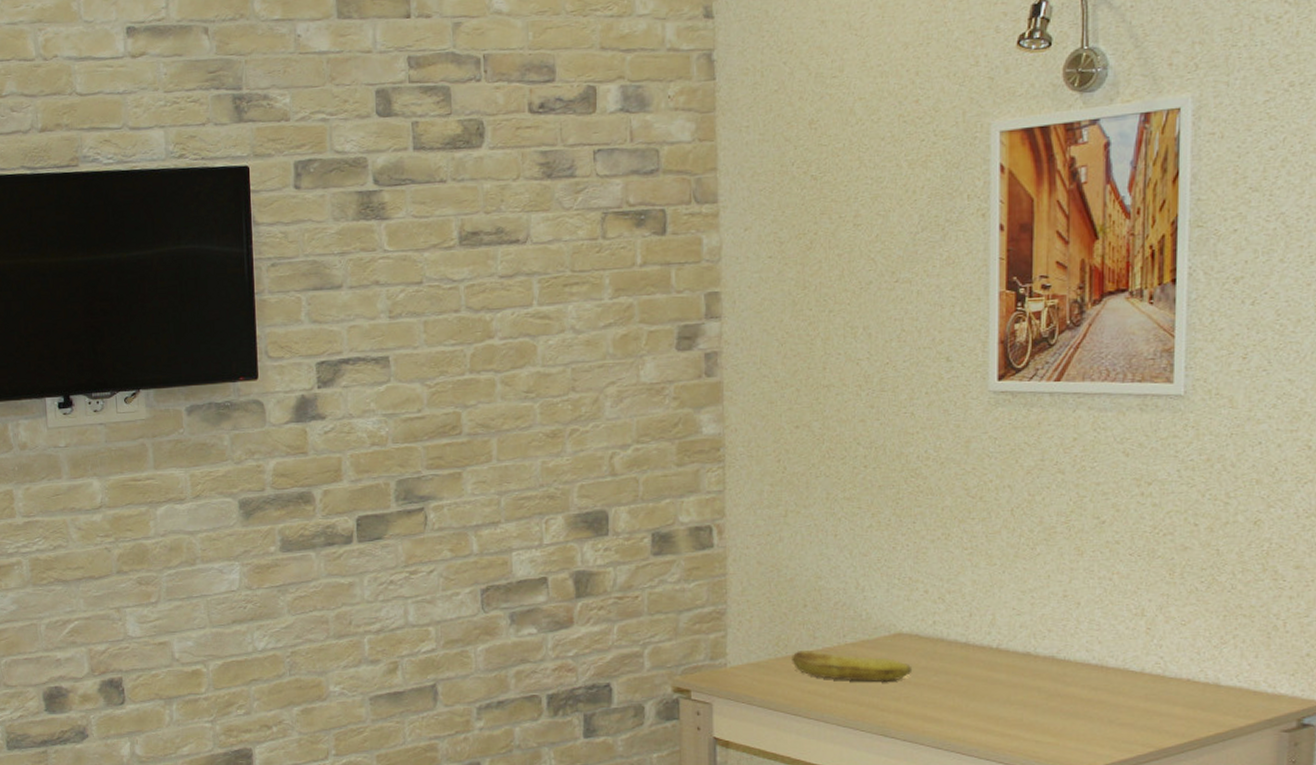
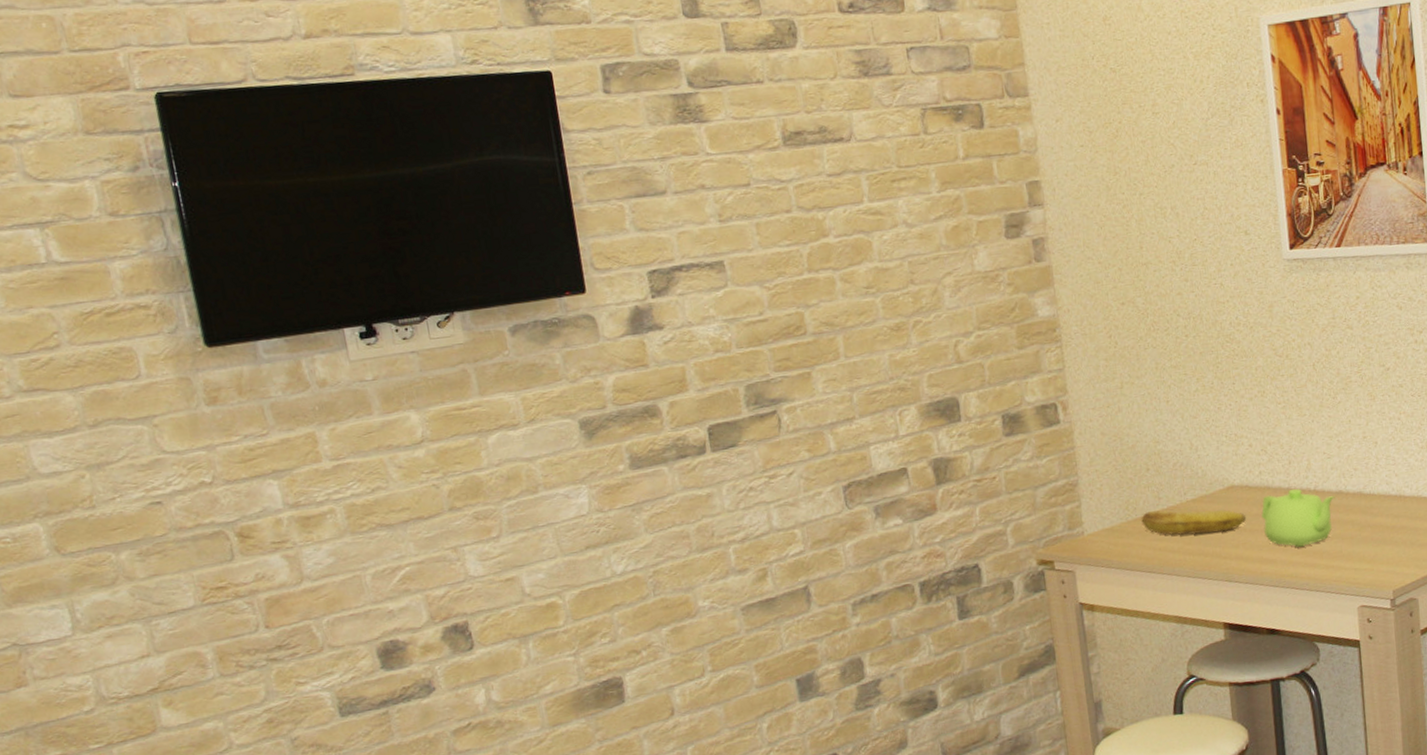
teapot: none [930,644,1021,709] -> present [1261,488,1335,547]

